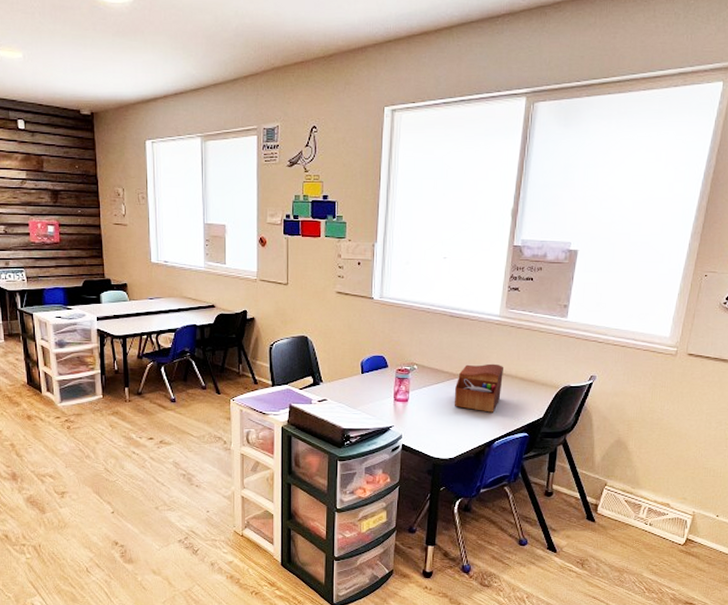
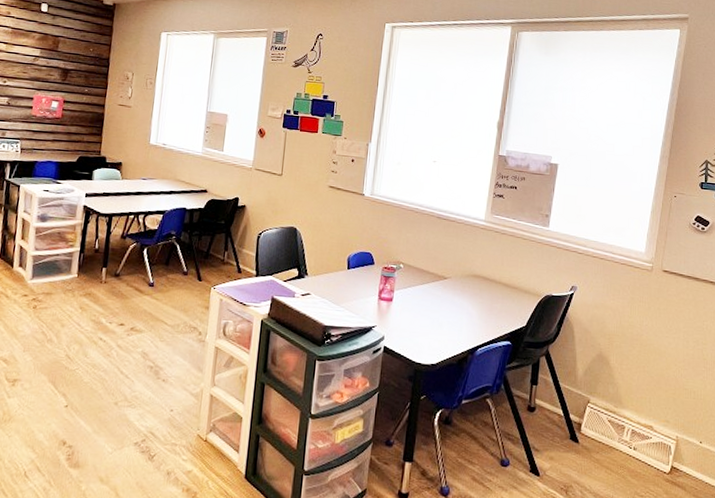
sewing box: present [455,363,503,413] -> none [439,267,488,318]

